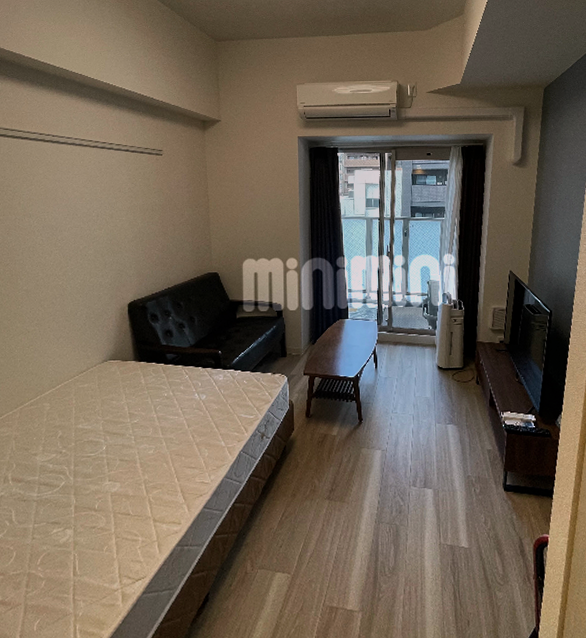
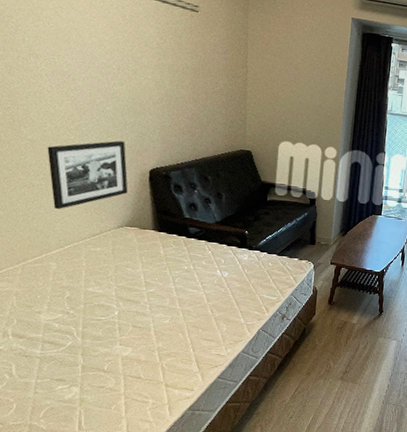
picture frame: none [40,280,110,352] -> present [47,140,128,210]

